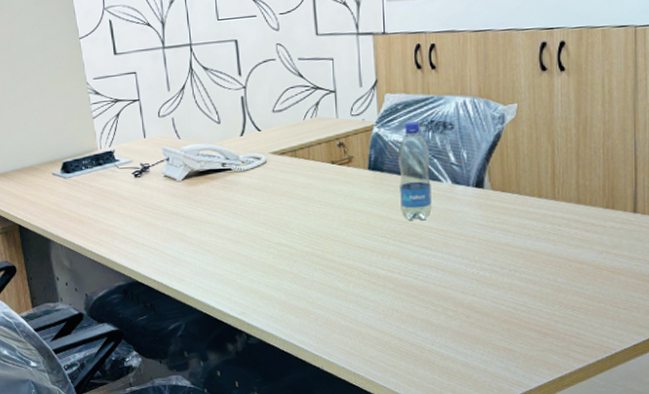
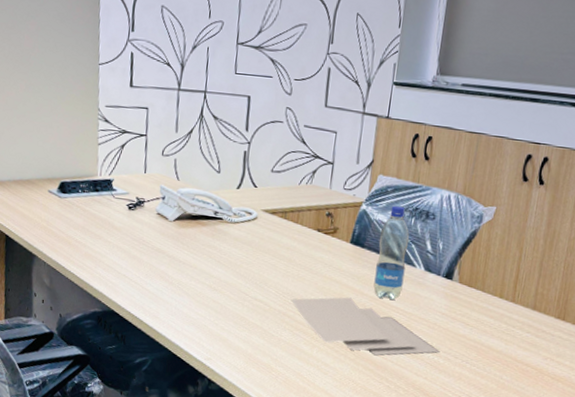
papers: none [316,225,484,281] -> present [290,297,440,356]

